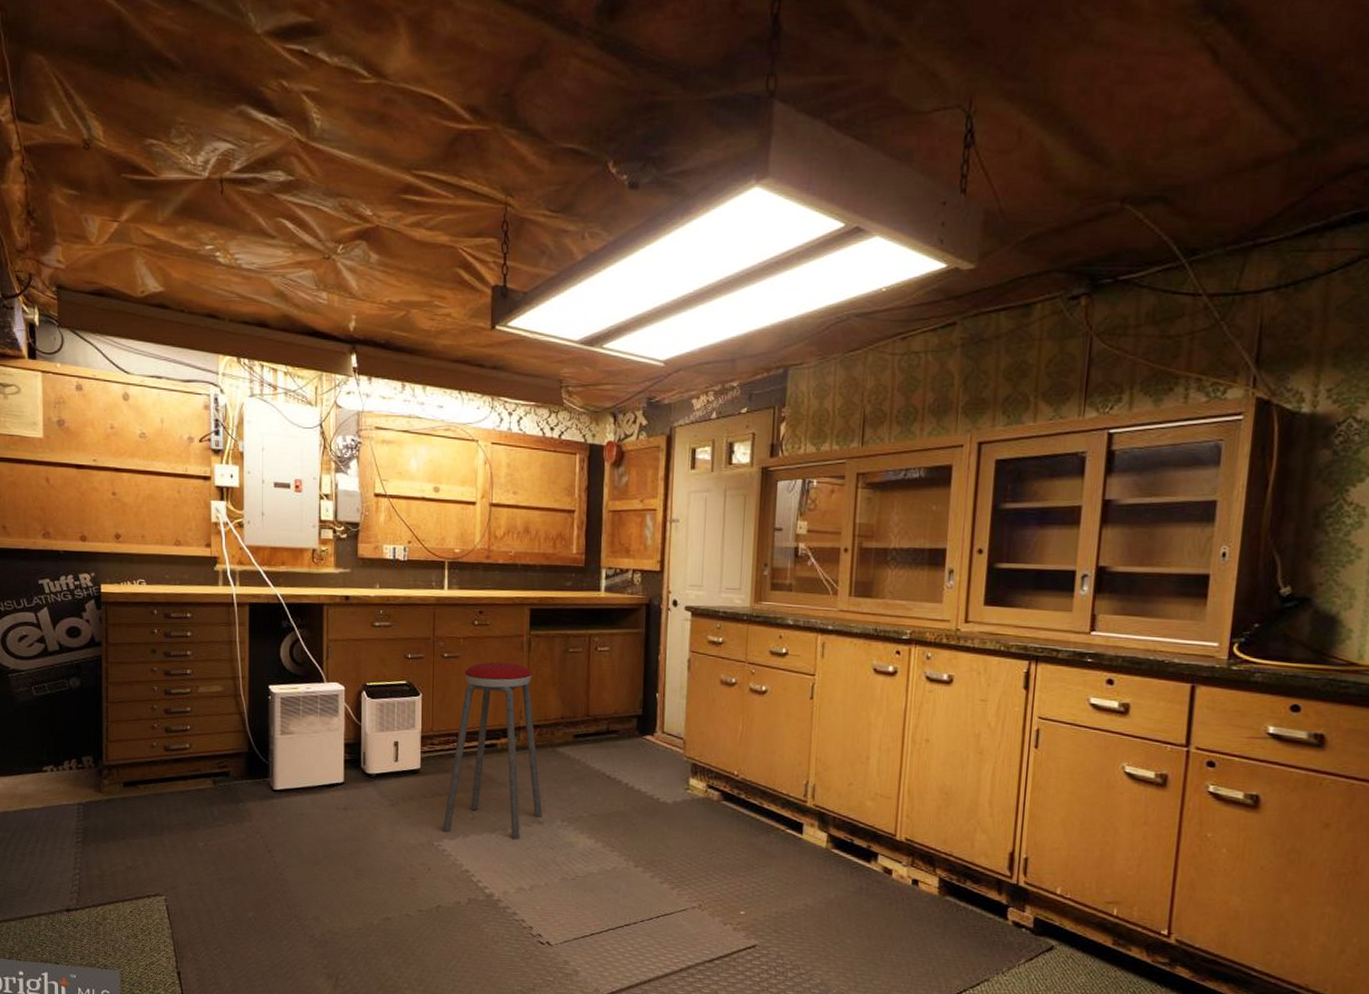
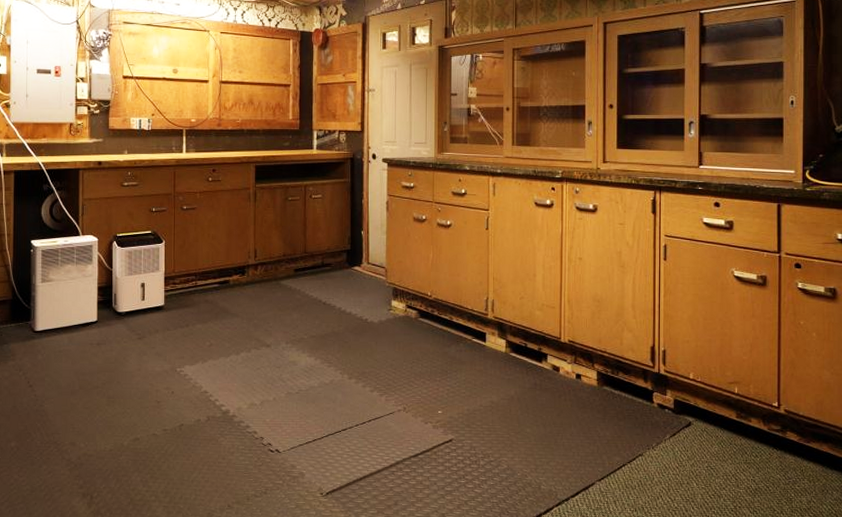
music stool: present [443,661,543,841] -> none [184,211,270,363]

